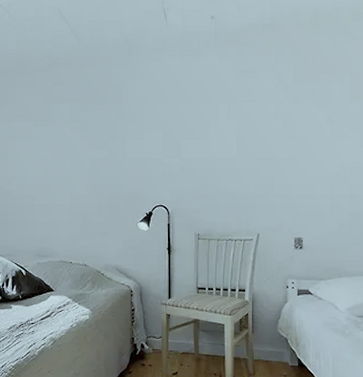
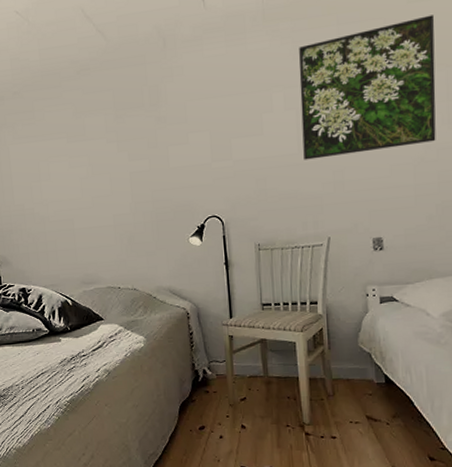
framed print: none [241,57,353,165] -> present [298,15,436,160]

